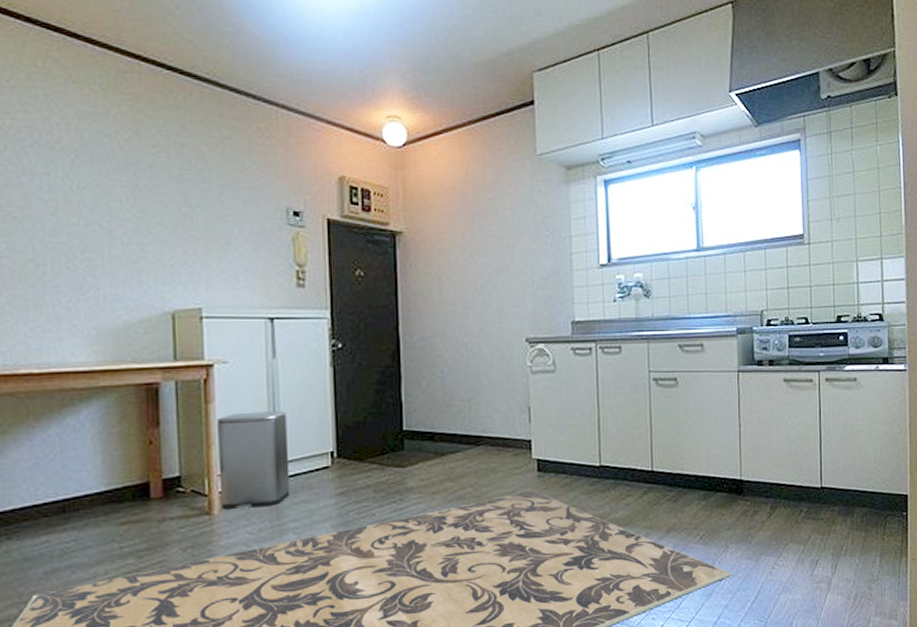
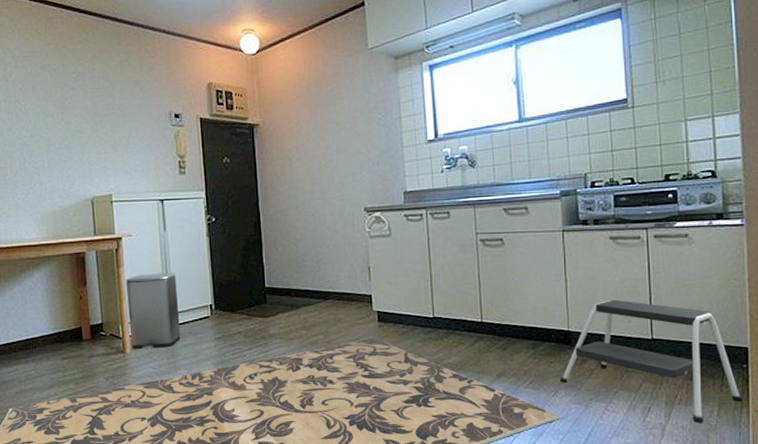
step stool: none [730,445,902,575] -> present [559,299,743,424]

